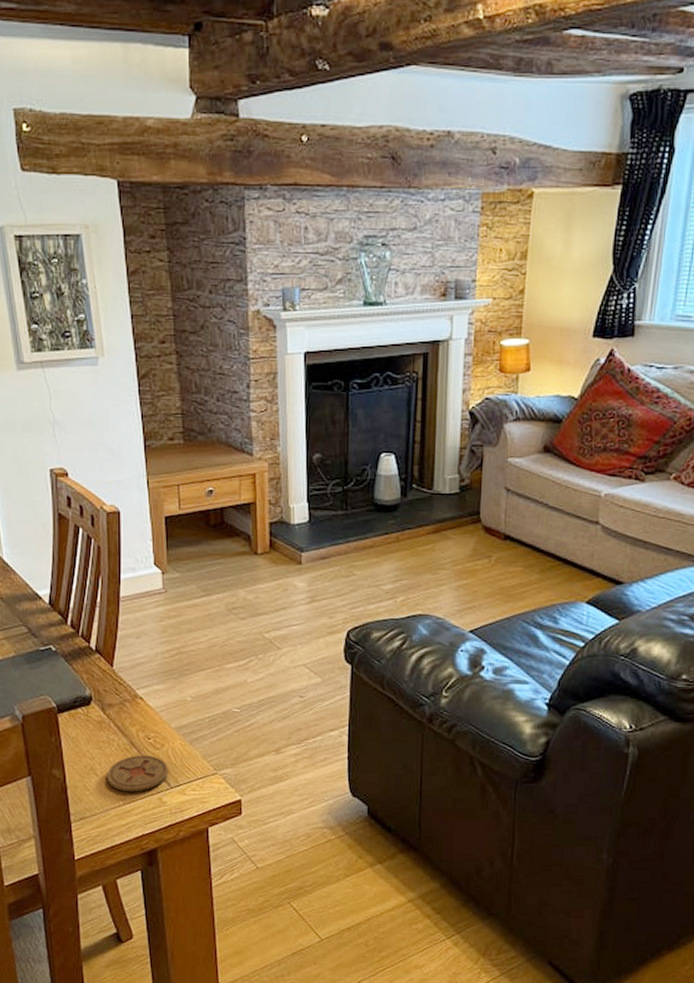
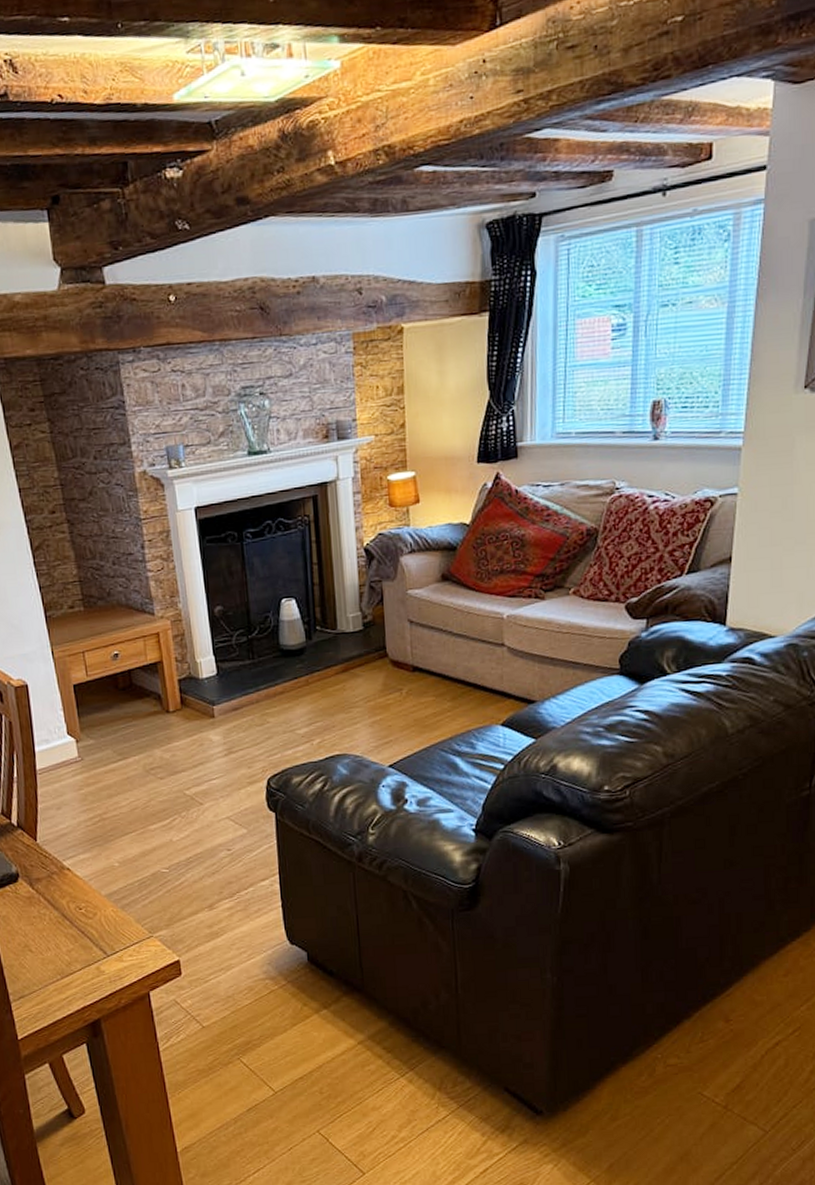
coaster: present [107,755,168,792] -> none [42,926,103,965]

